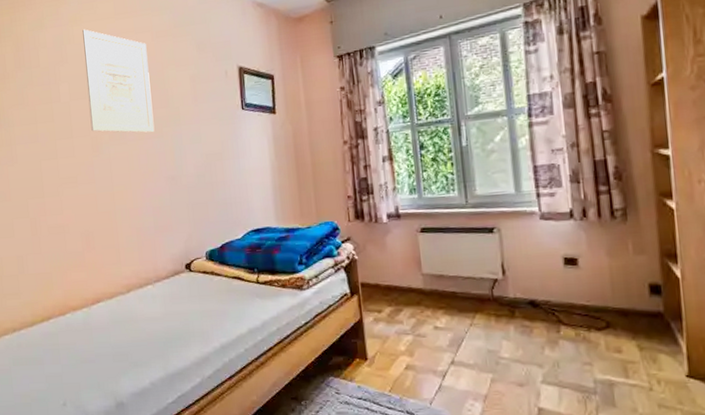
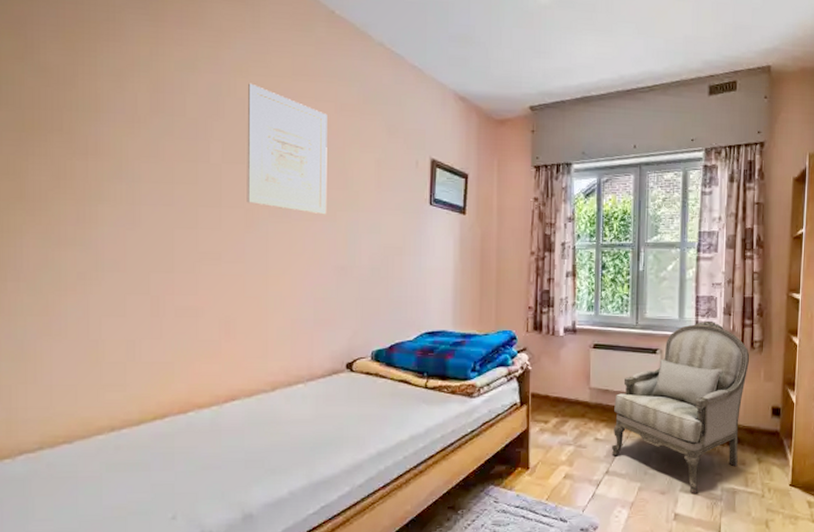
armchair: none [451,191,612,386] -> present [611,320,750,493]

